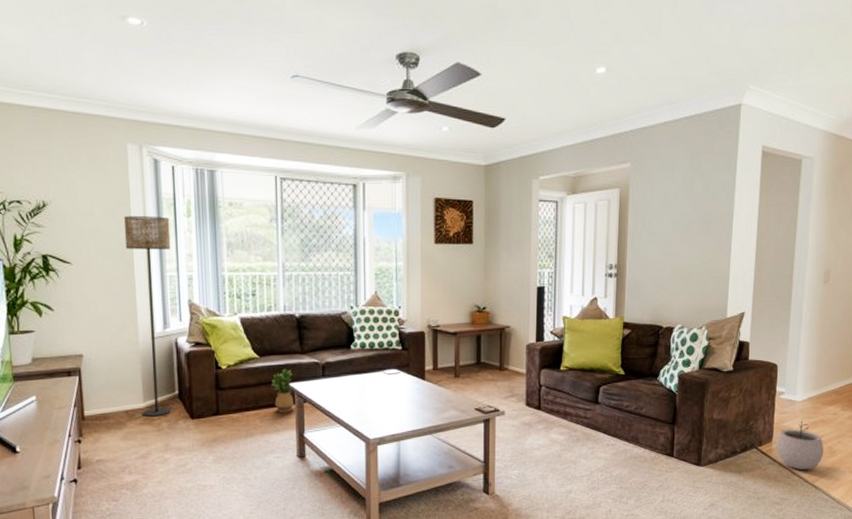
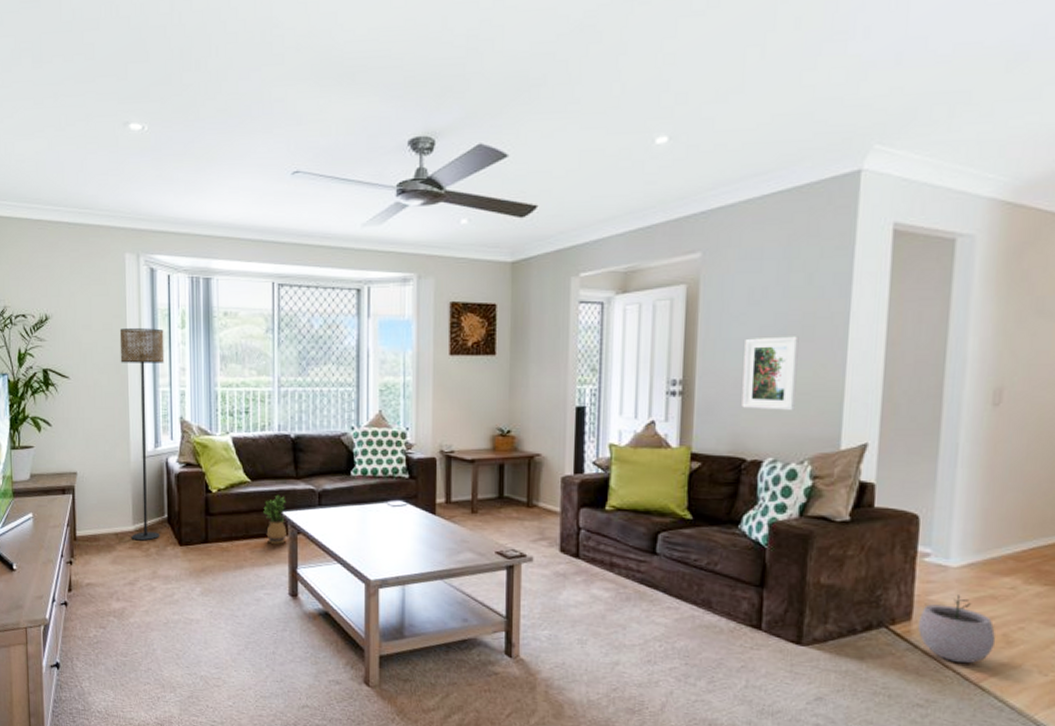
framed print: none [659,231,699,289] -> present [741,336,799,411]

